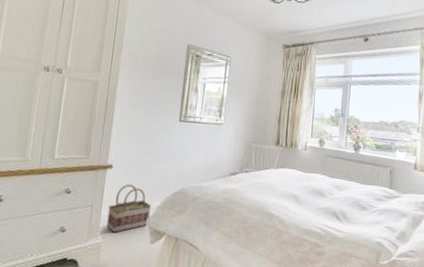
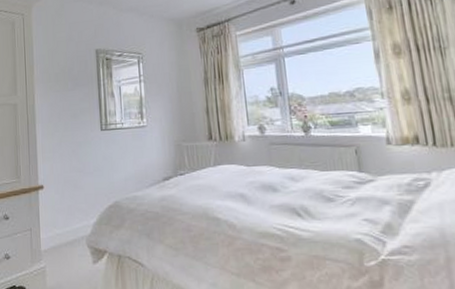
basket: present [106,184,151,234] -> none [46,202,89,256]

